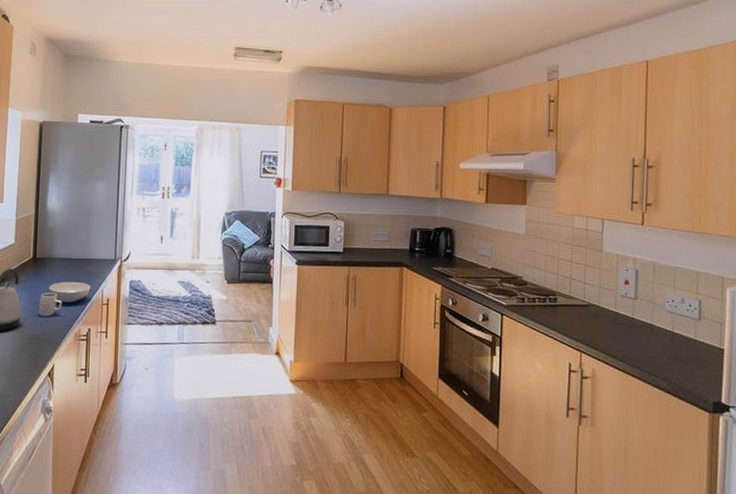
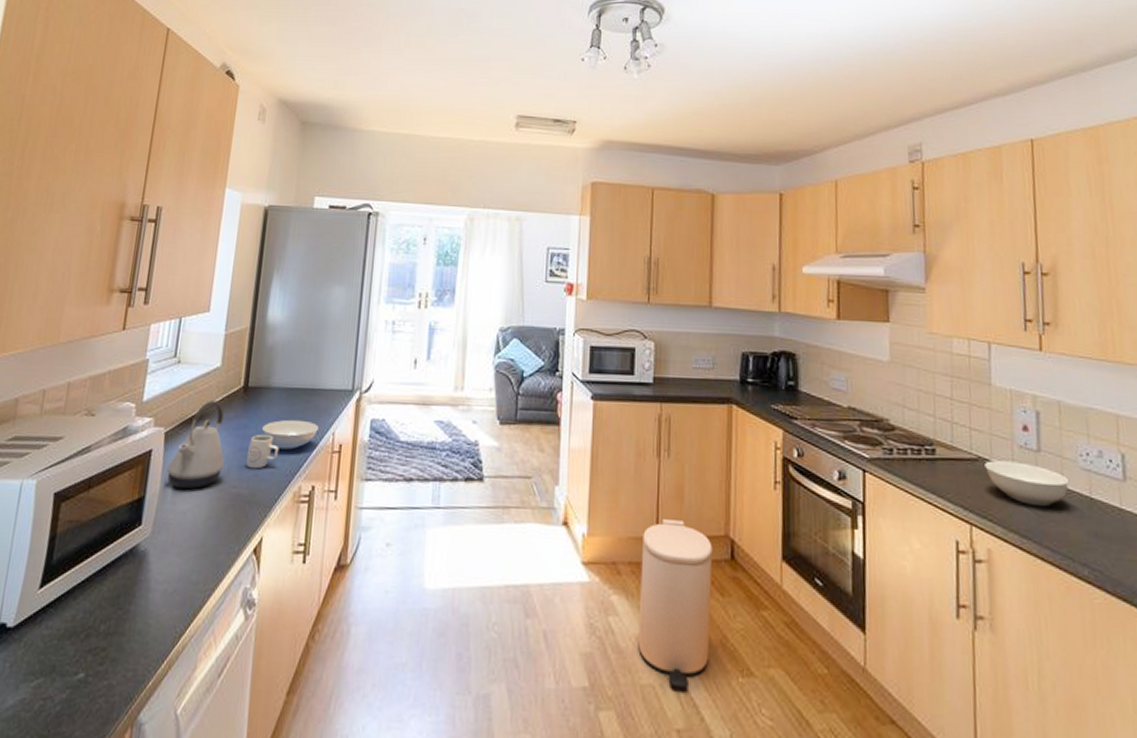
pedal bin: none [332,350,387,466] -> present [638,519,713,688]
bowl: none [594,306,658,338] -> present [985,460,1070,506]

